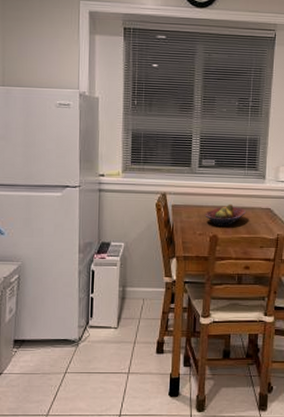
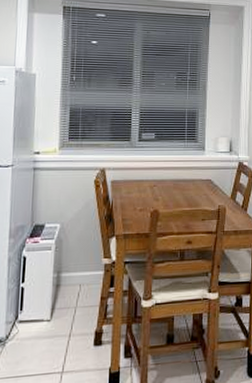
fruit bowl: present [204,203,246,226] -> none [145,176,186,201]

